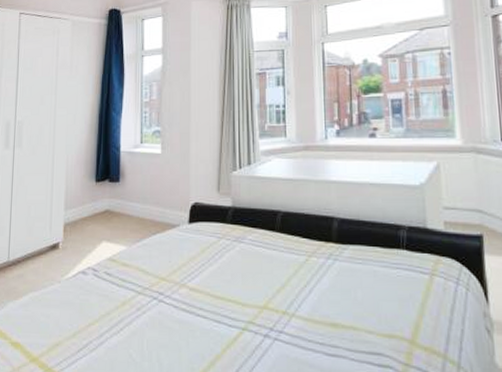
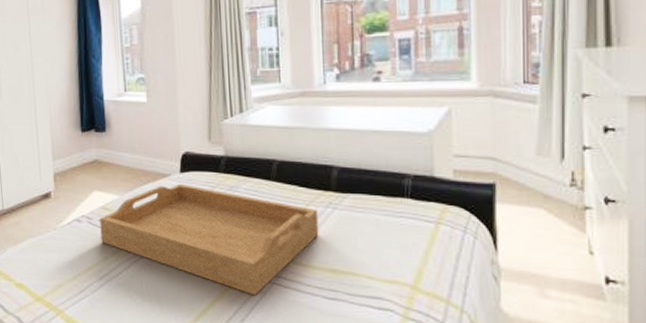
serving tray: none [105,234,320,353] -> present [99,183,319,296]

